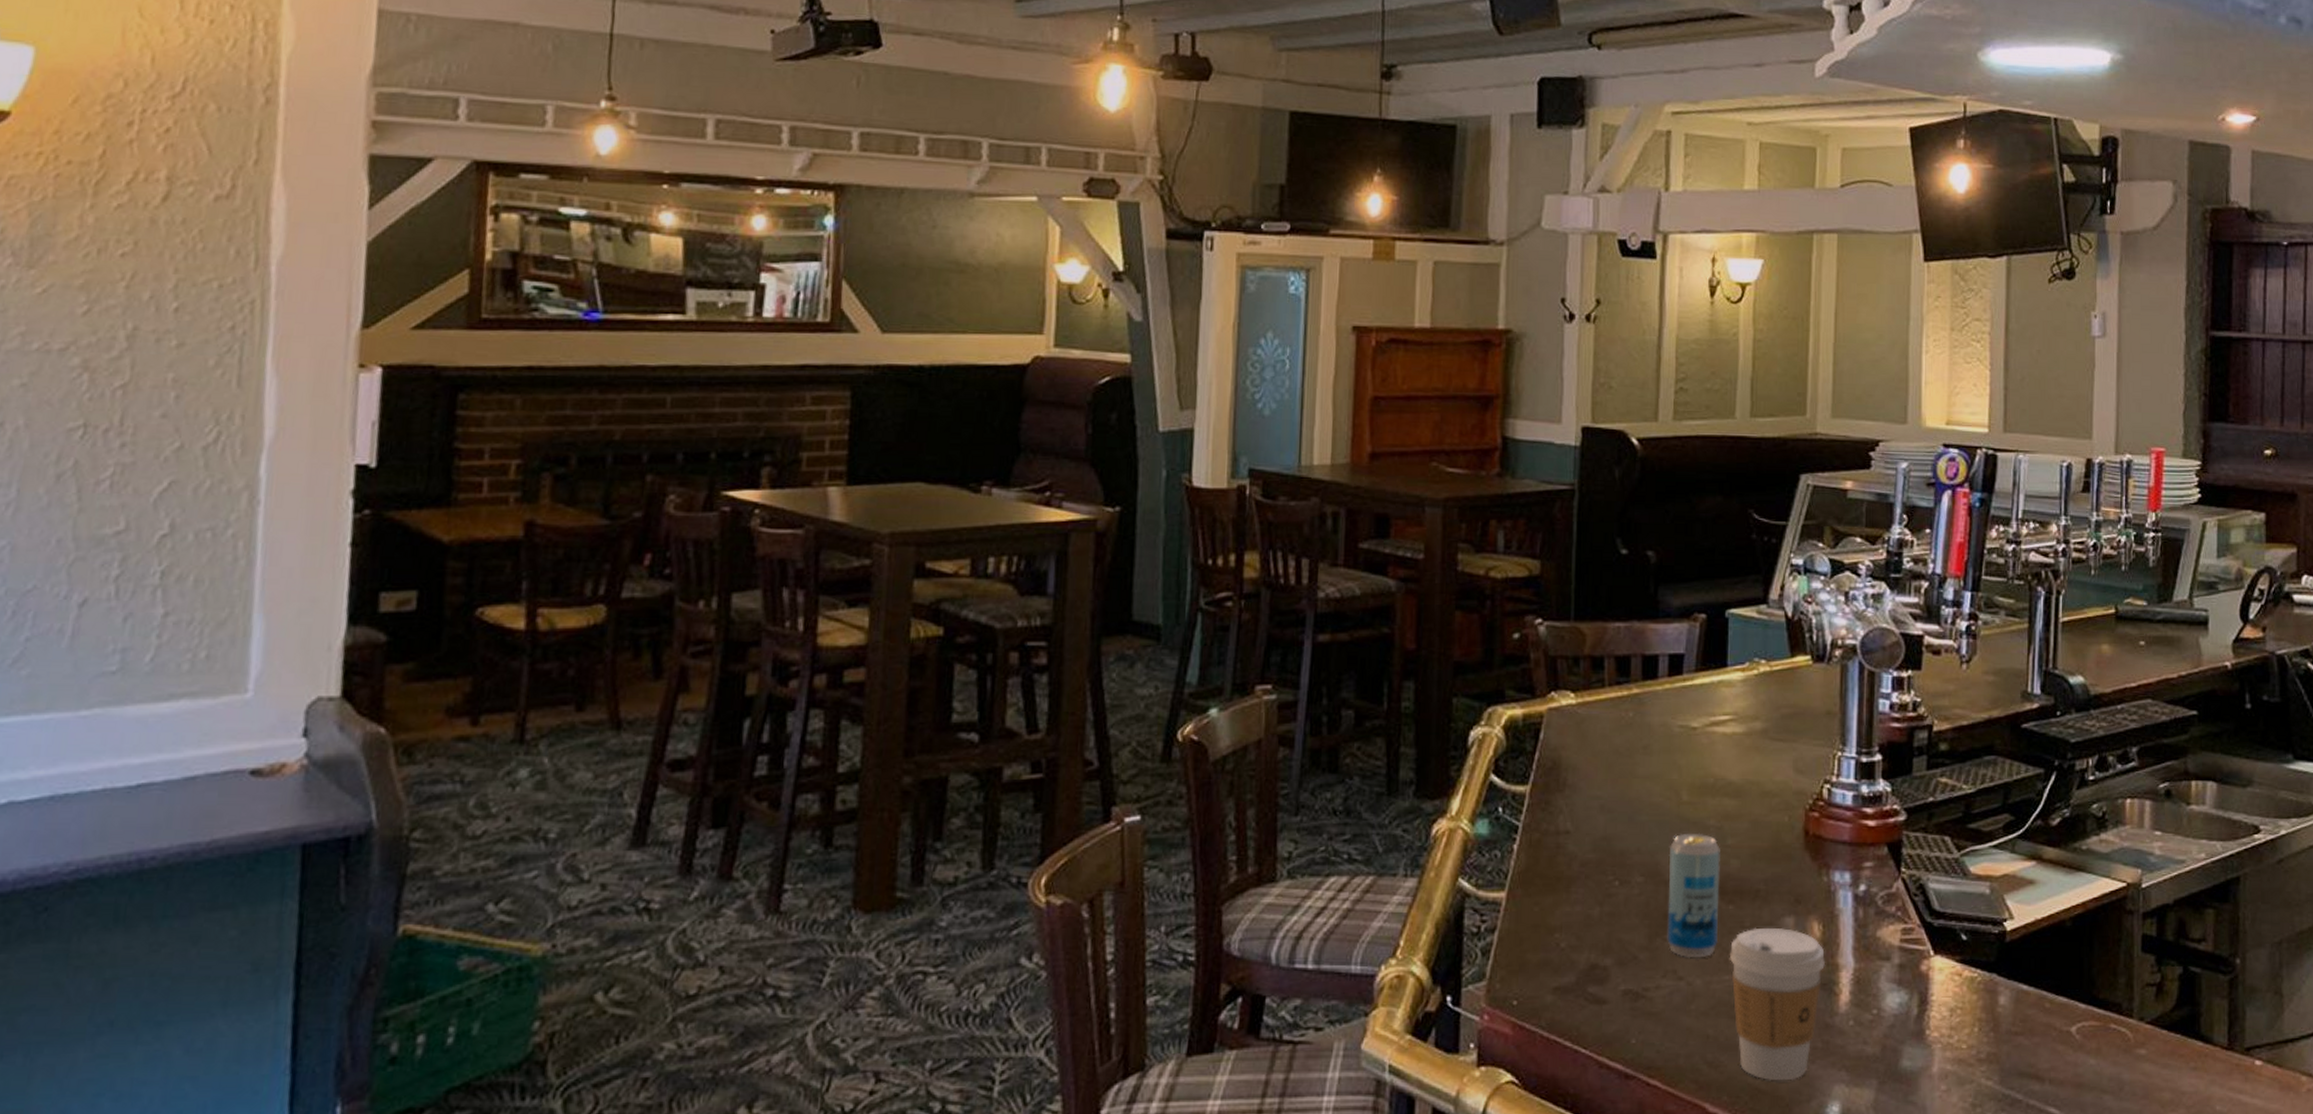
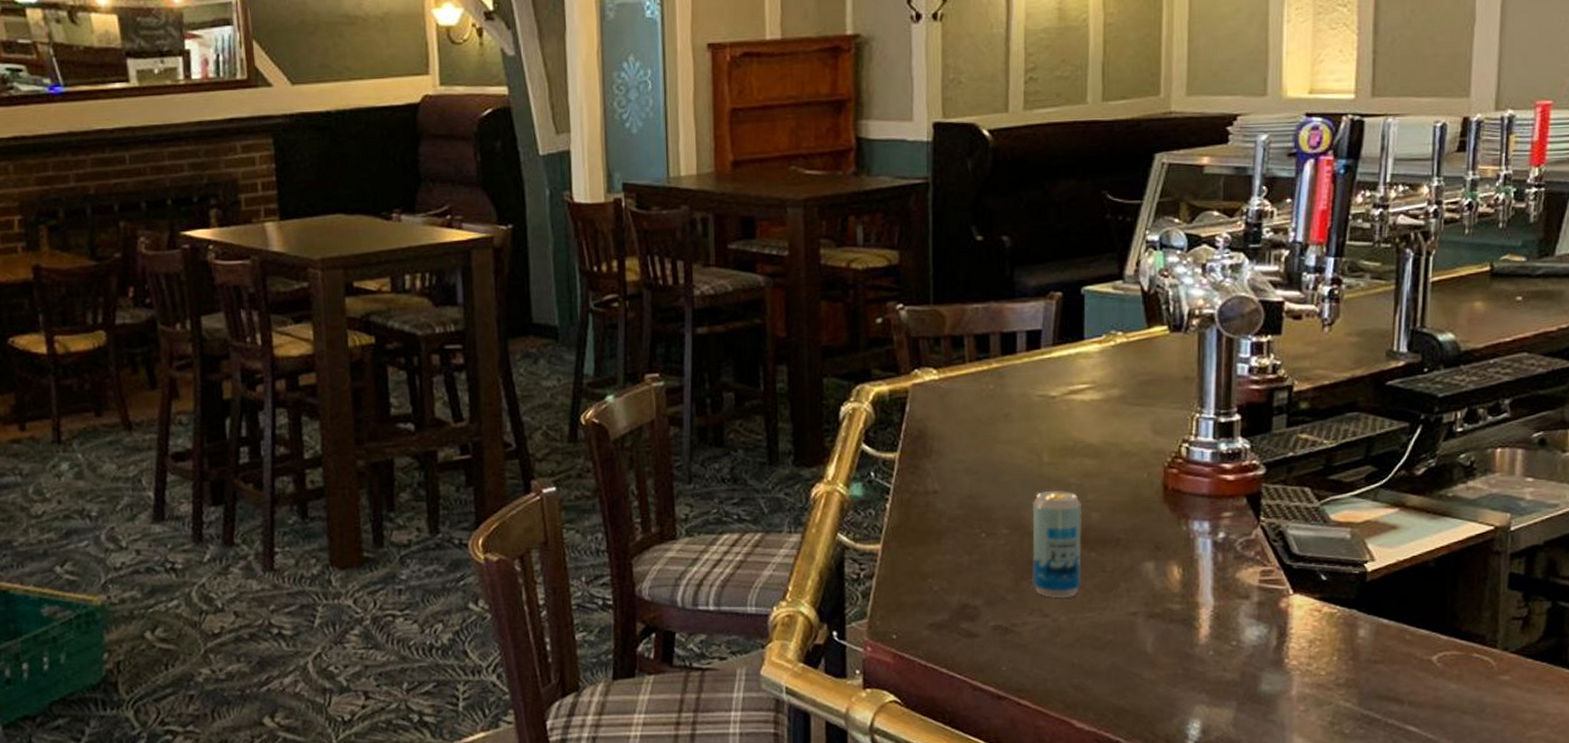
coffee cup: present [1729,927,1825,1081] -> none [1092,571,1185,702]

